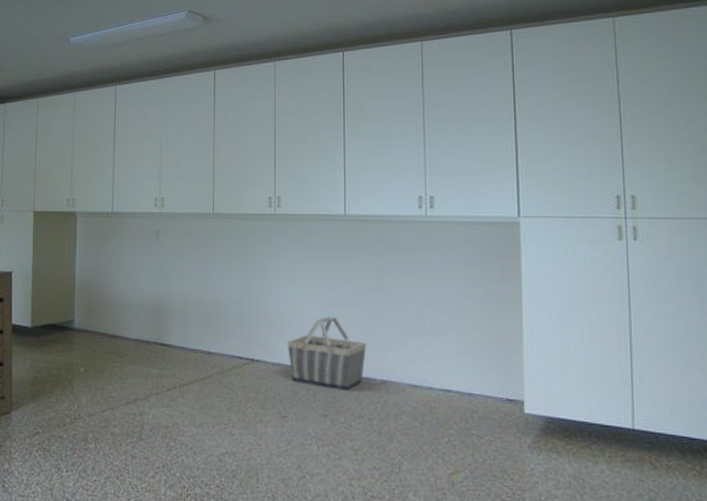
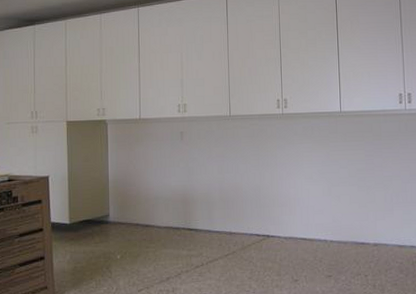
basket: present [288,316,366,391] -> none [297,195,361,255]

